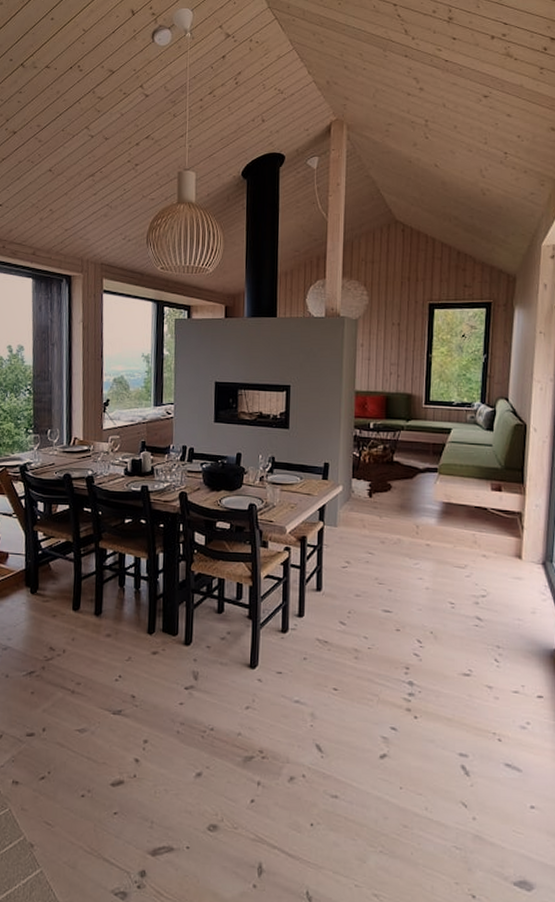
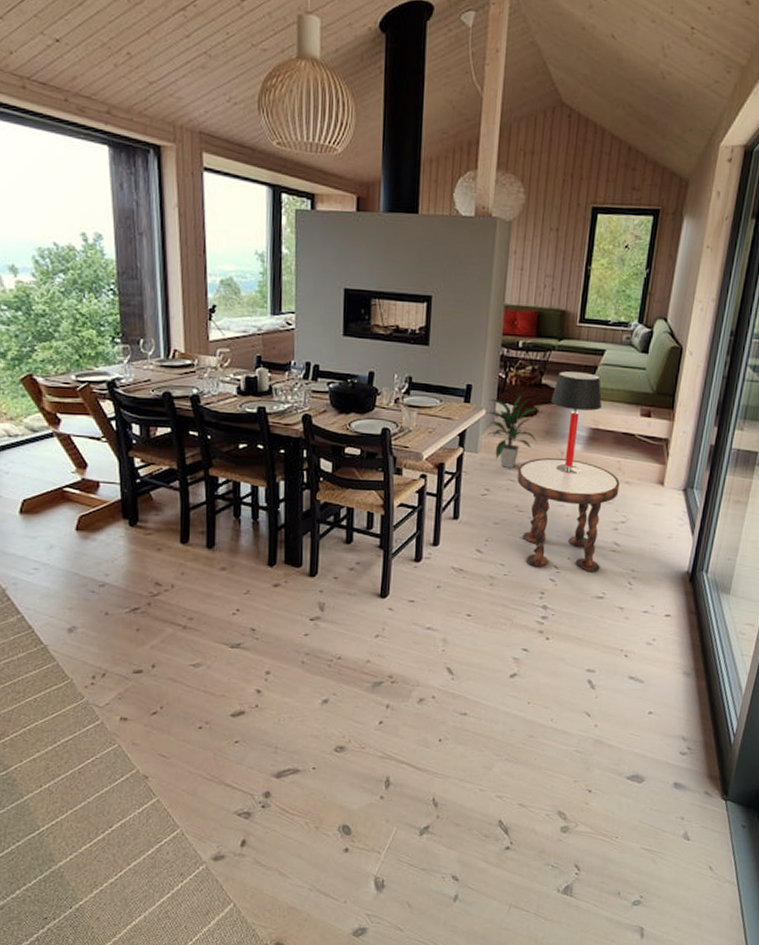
indoor plant: none [343,472,393,542] -> present [486,396,537,469]
side table: none [375,531,477,647] -> present [517,458,620,571]
table lamp: none [403,448,452,548] -> present [551,370,602,475]

